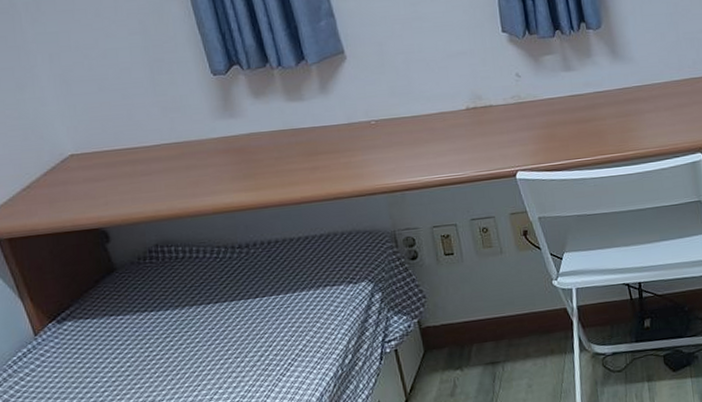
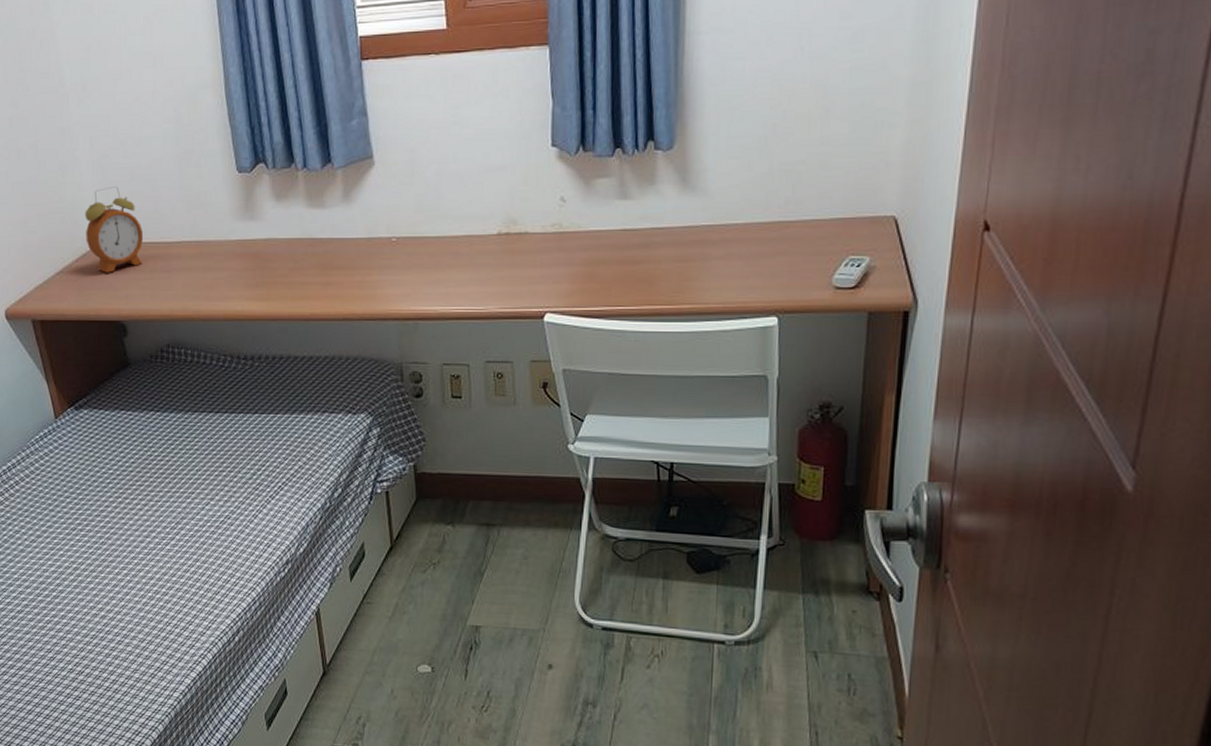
alarm clock: none [50,98,120,183] -> present [85,186,144,273]

